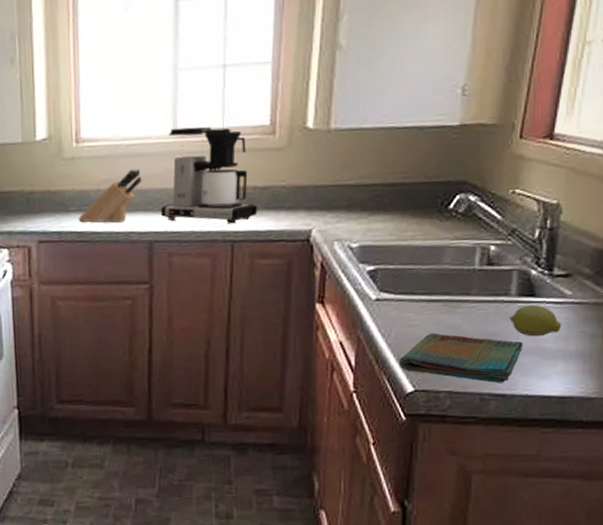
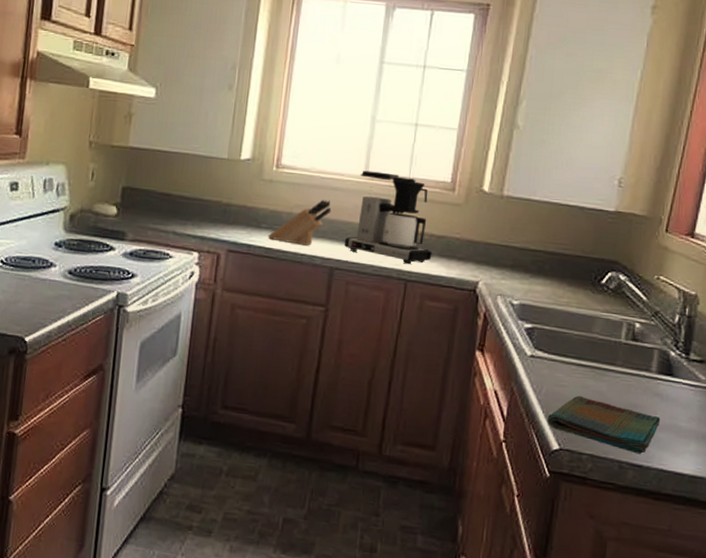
fruit: present [509,304,562,337] -> none [649,383,696,415]

